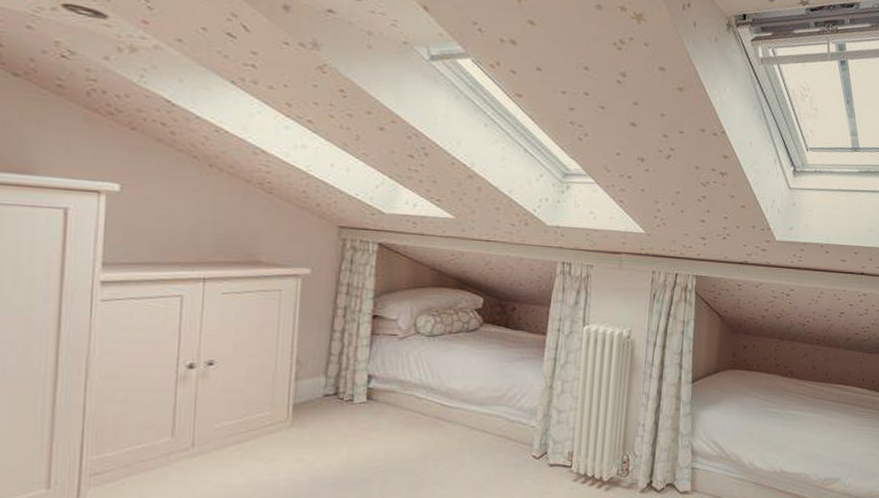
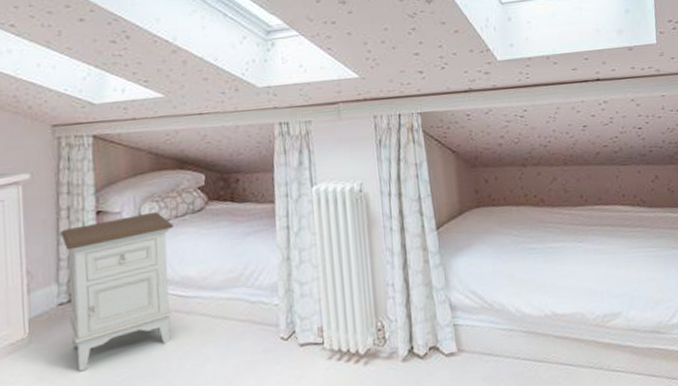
nightstand: none [332,324,447,459] -> present [61,211,174,372]

